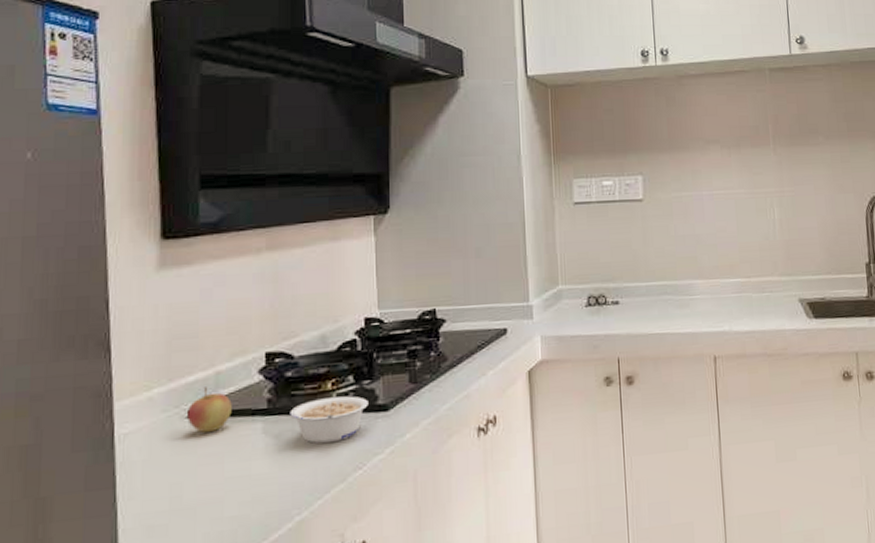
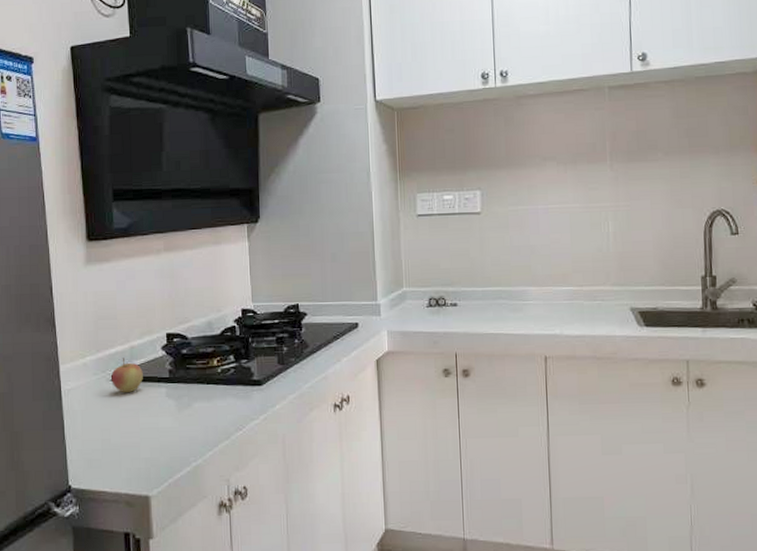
legume: present [290,395,368,444] -> none [186,371,246,407]

